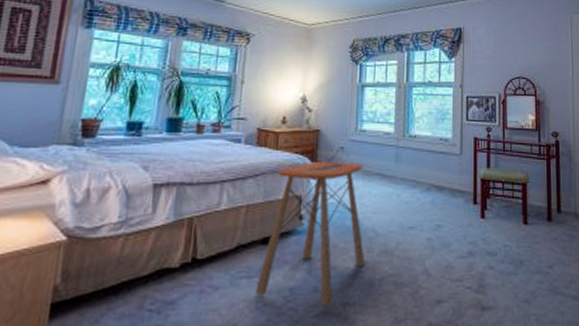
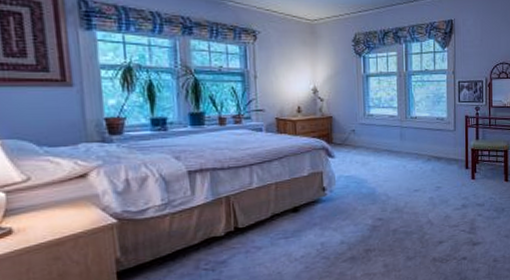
side table: present [255,161,365,305] -> none [292,142,381,253]

